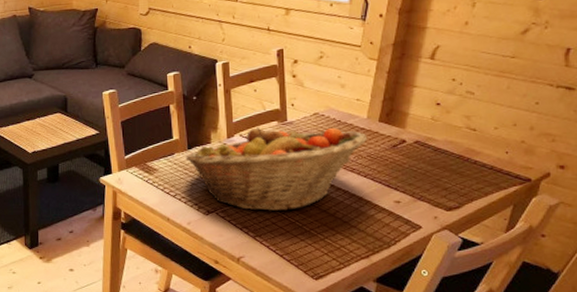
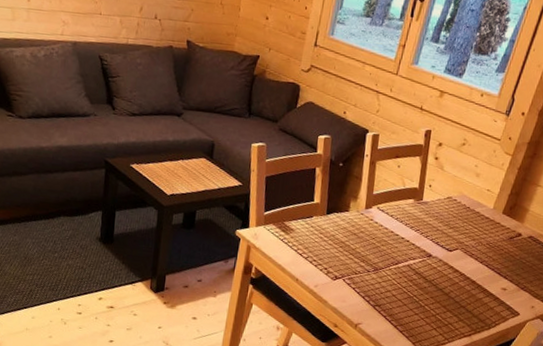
fruit basket: present [185,127,368,211] -> none [323,202,490,285]

